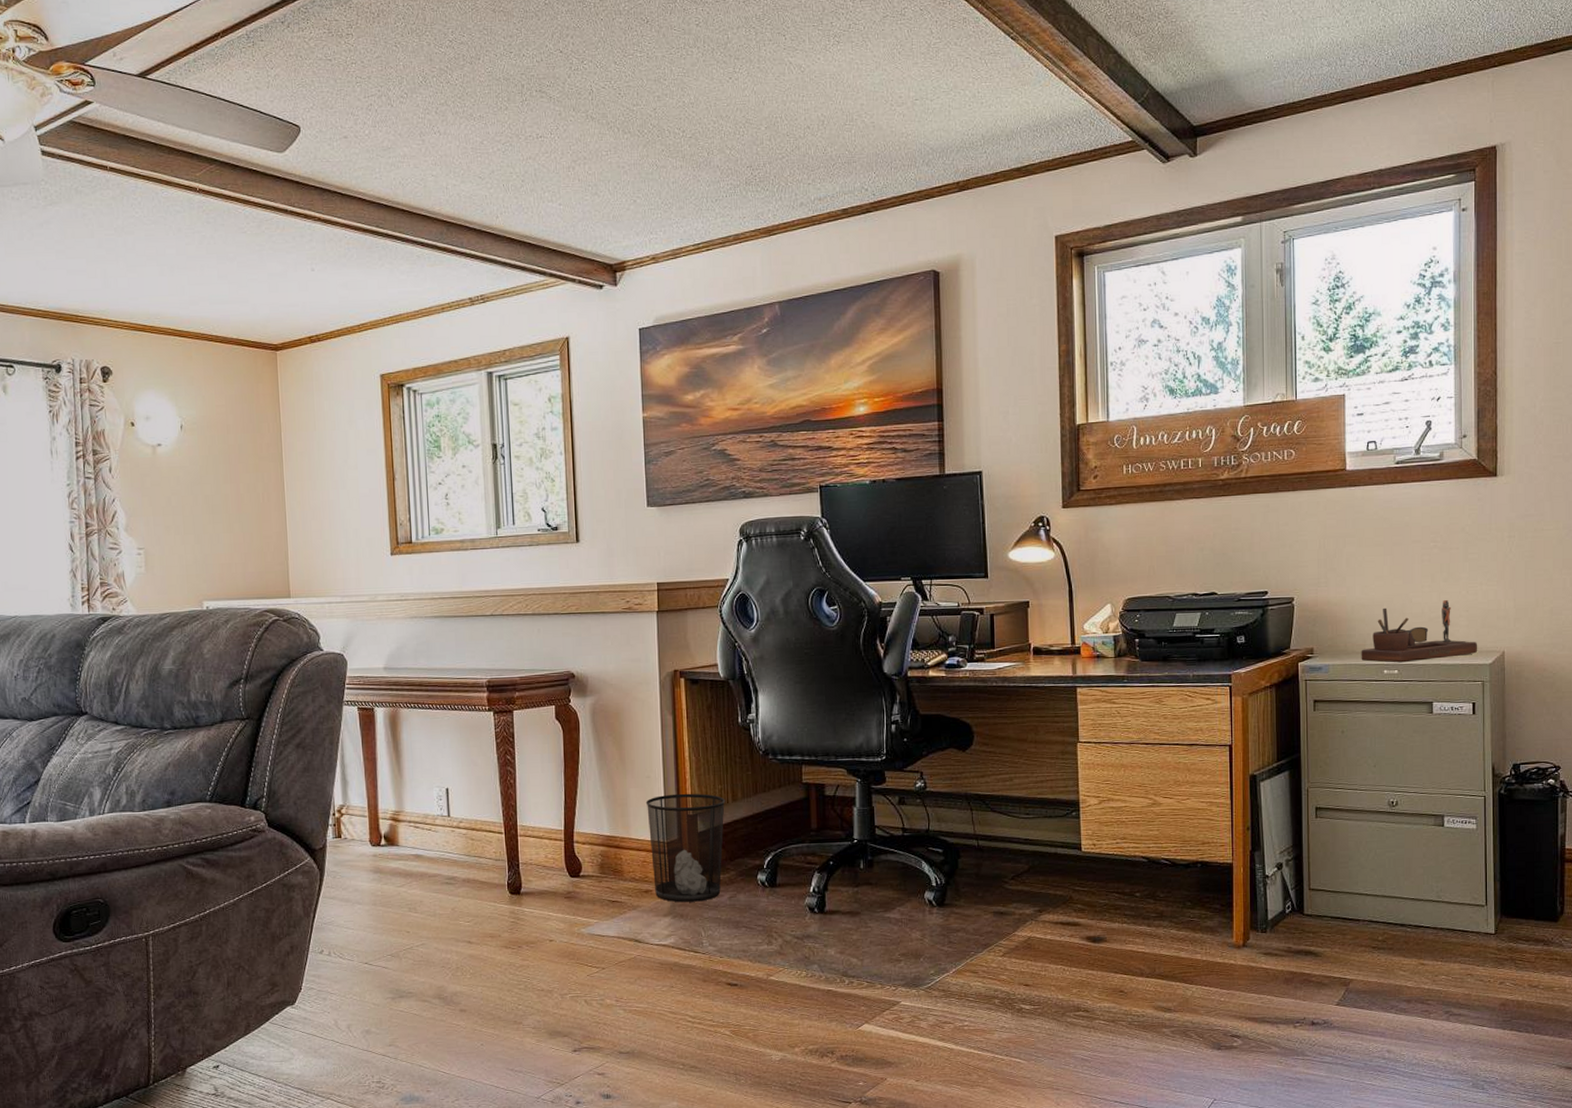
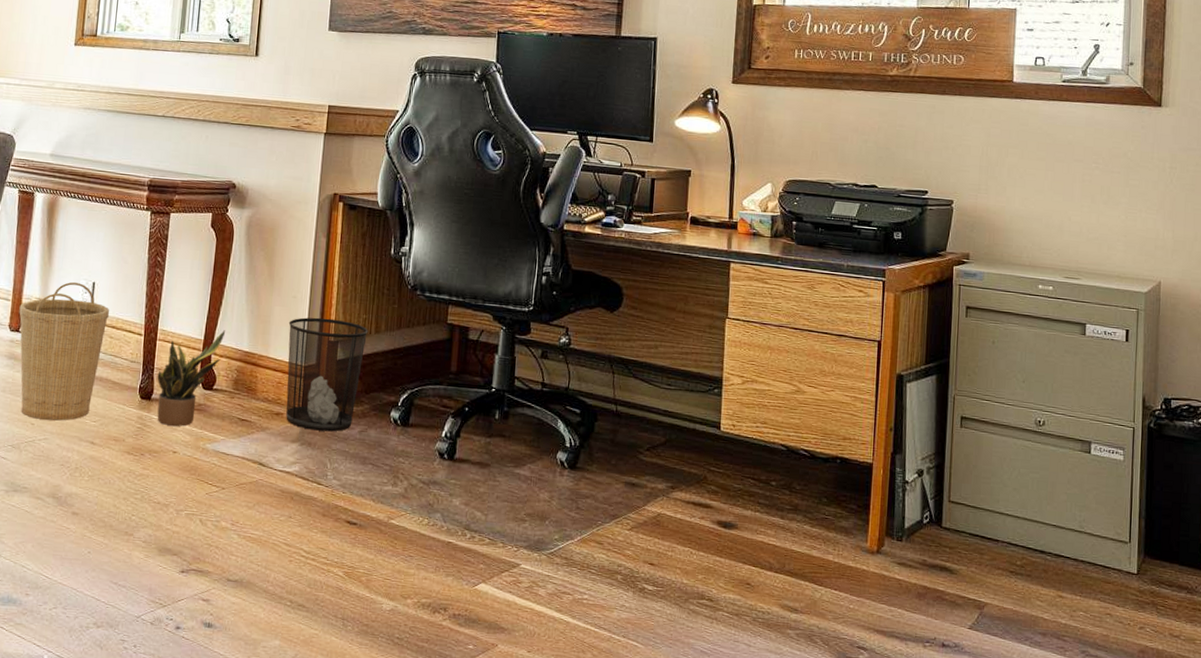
basket: none [377,790,468,927] -> present [19,281,110,421]
potted plant: none [523,818,585,916] -> present [157,330,226,426]
desk organizer: present [1361,600,1478,663] -> none [1016,222,1135,281]

